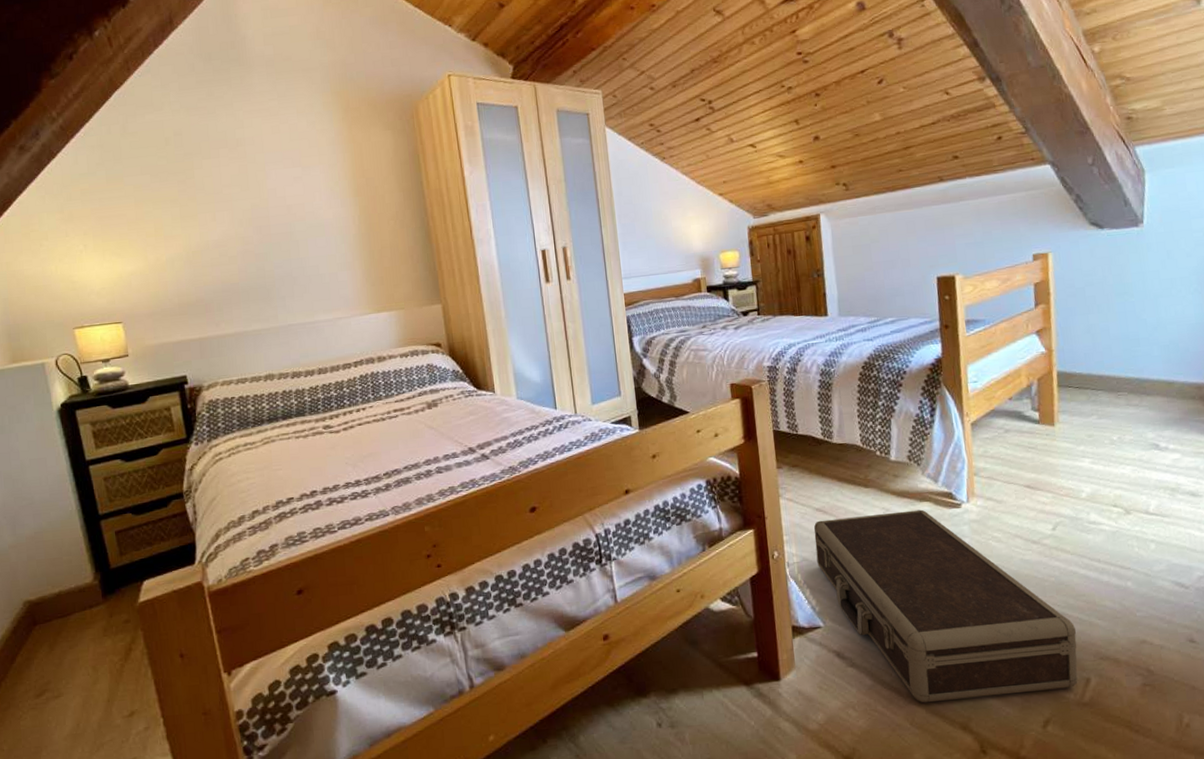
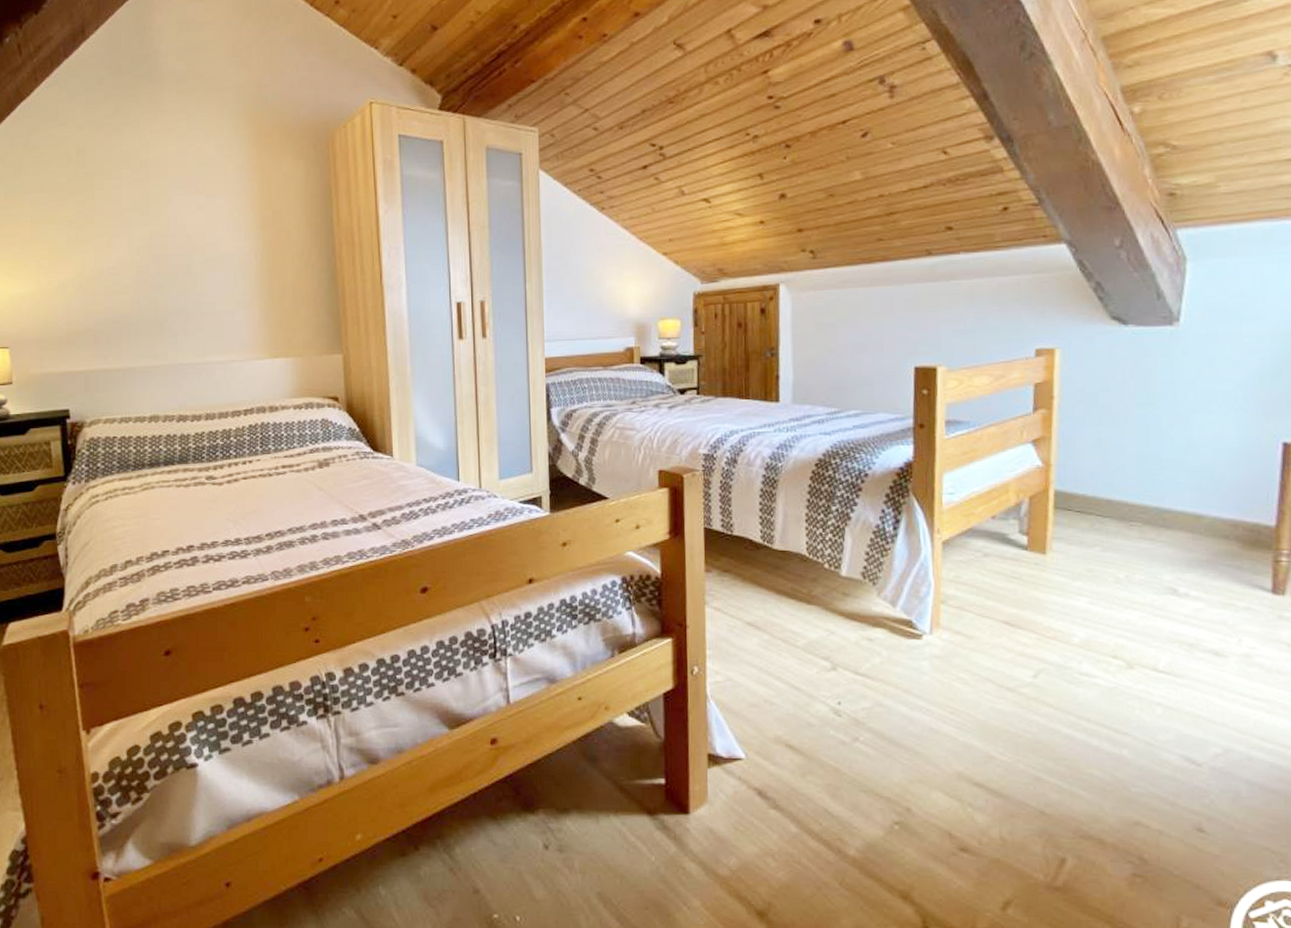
suitcase: present [814,509,1078,703] -> none [742,636,1053,867]

